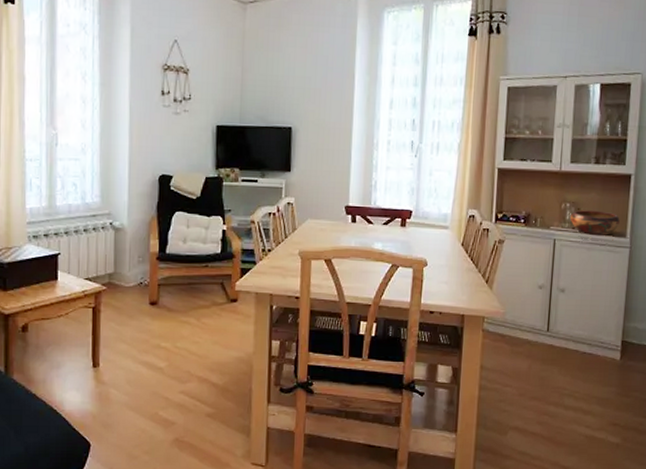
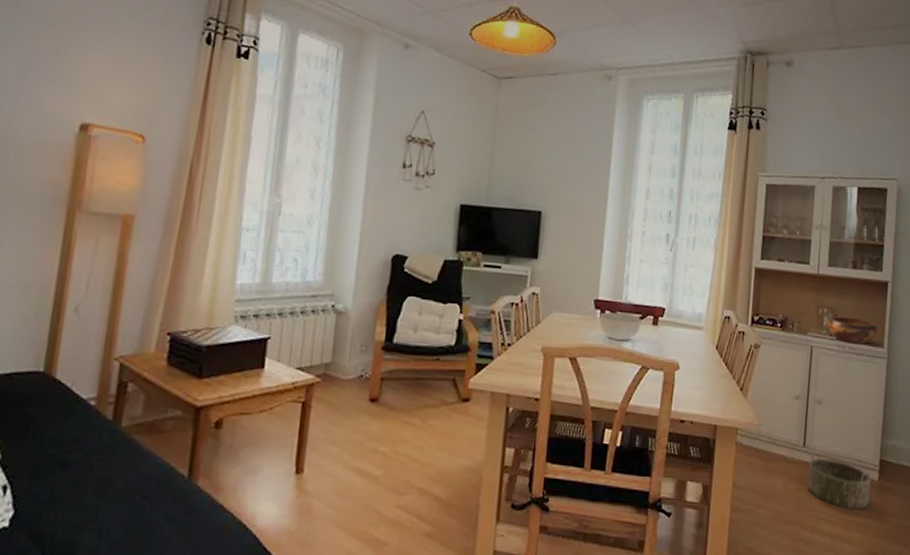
bowl: none [350,217,390,243] -> present [599,312,641,342]
basket: none [551,336,613,386] -> present [807,452,871,510]

